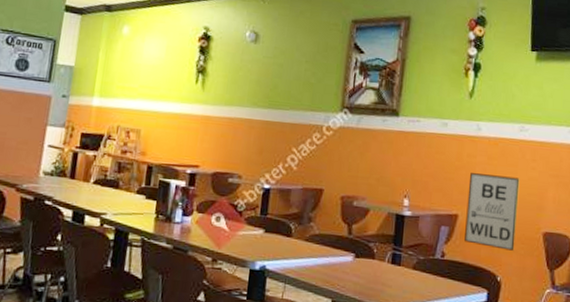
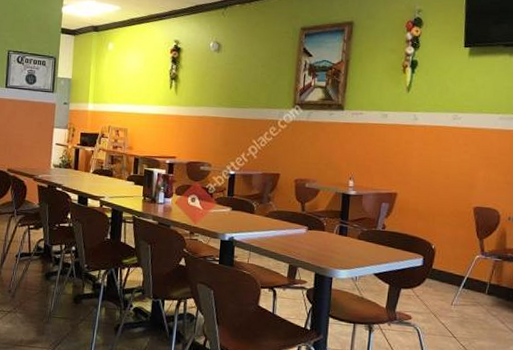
wall art: present [464,173,520,251] -> none [403,157,453,223]

